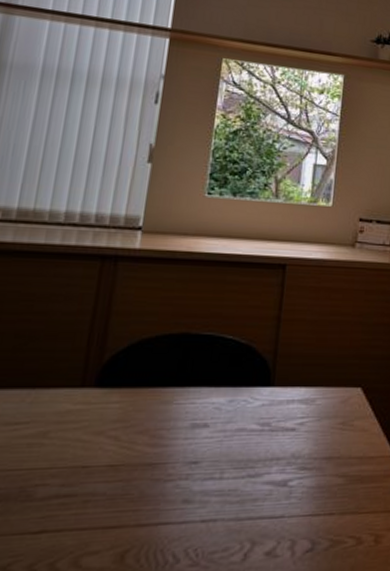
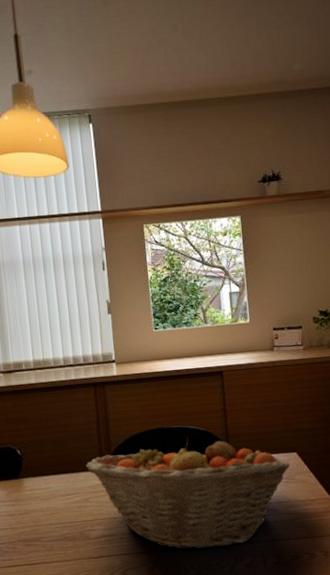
fruit basket: none [58,350,350,526] -> present [86,437,290,550]

